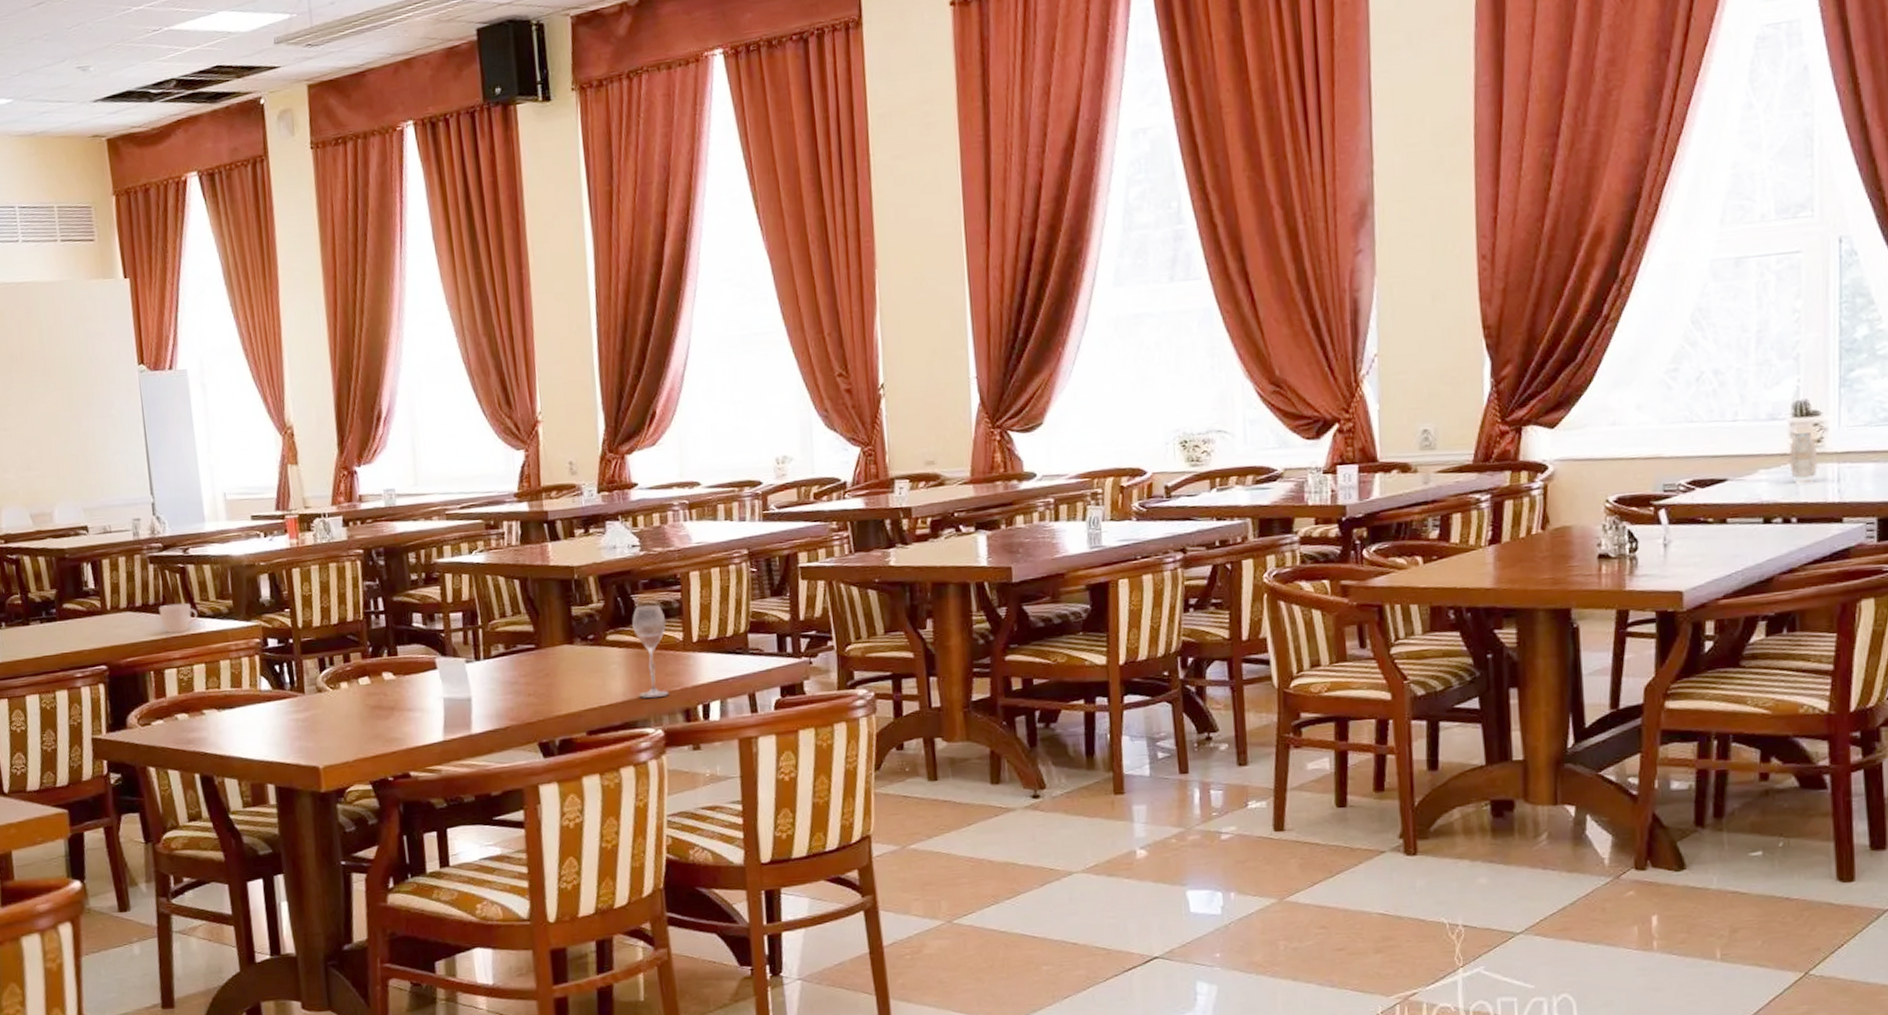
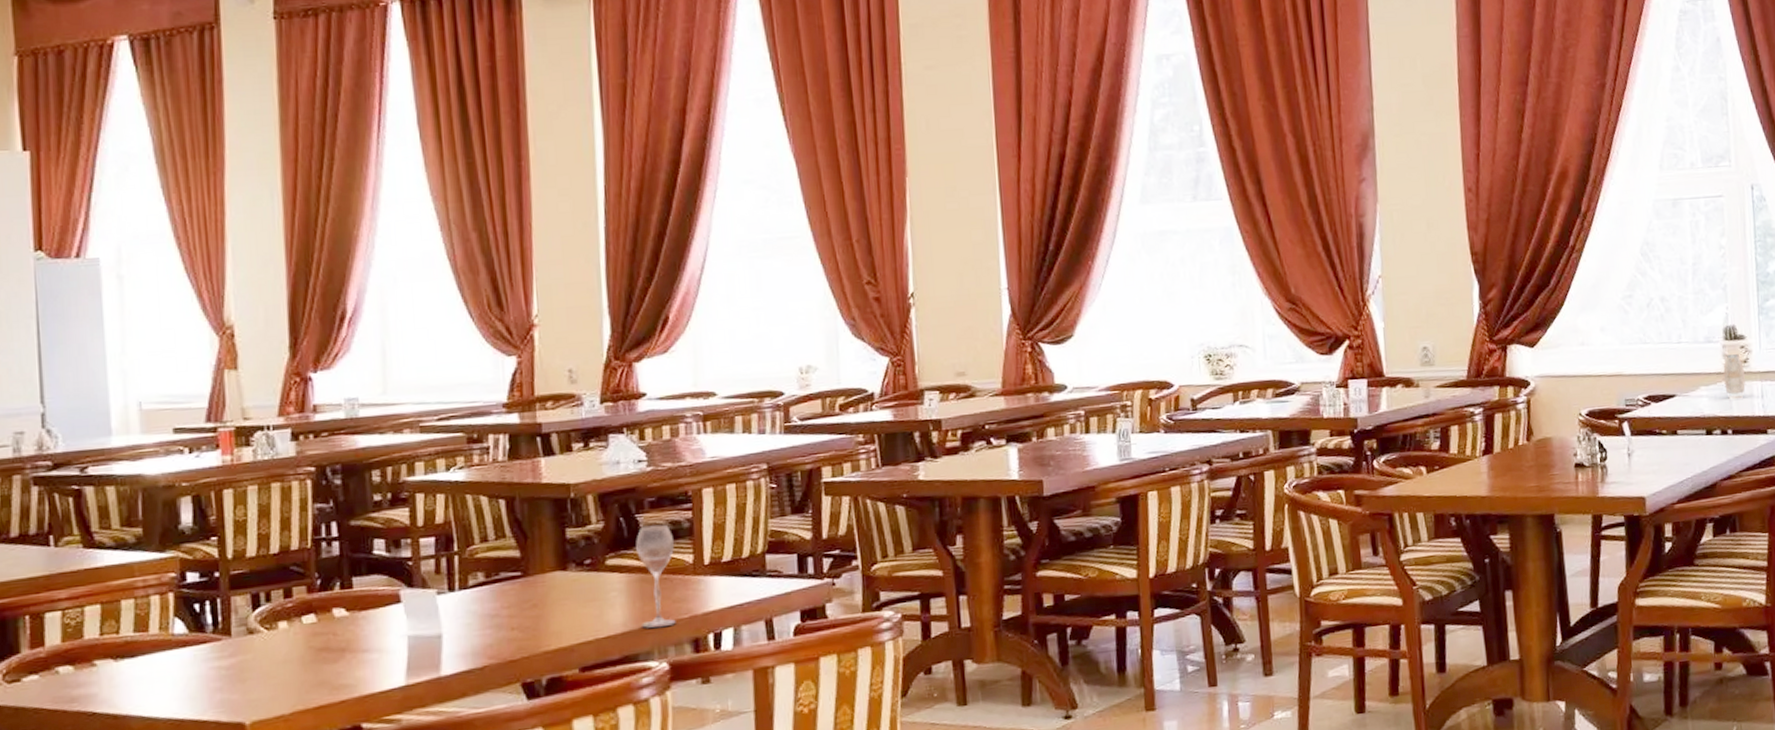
cup: present [158,603,198,634] -> none [42,532,95,570]

